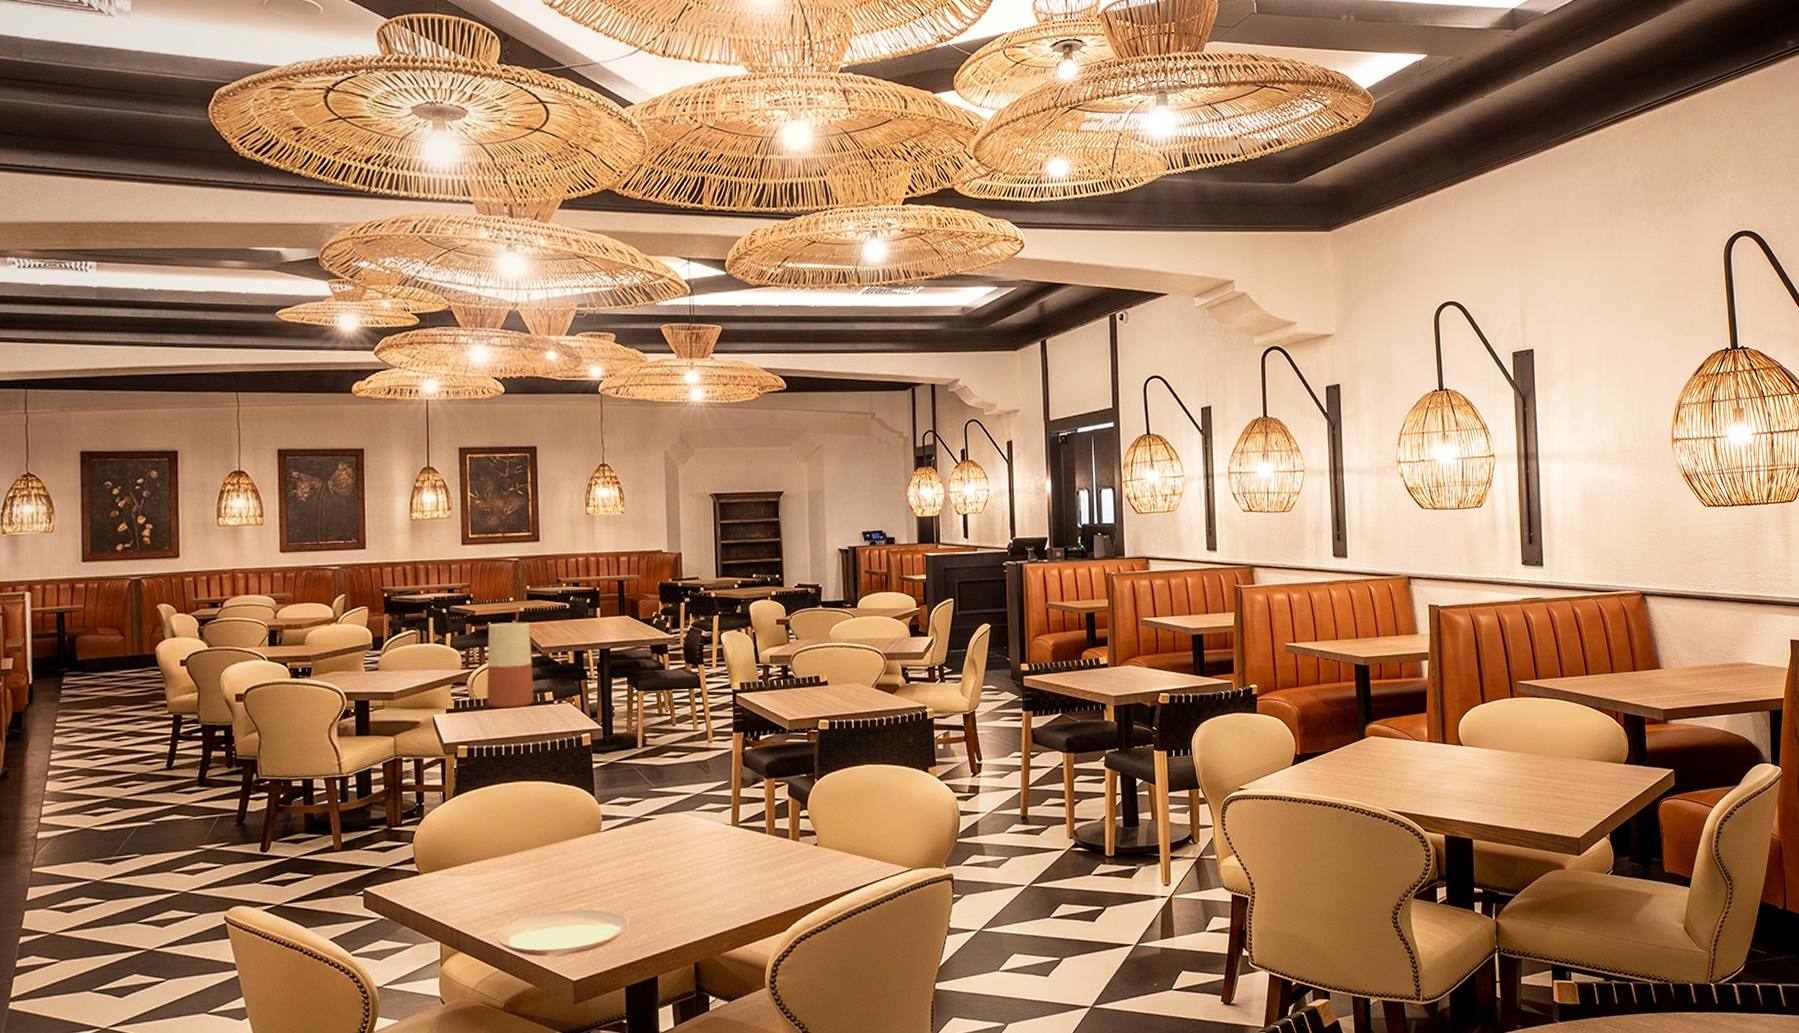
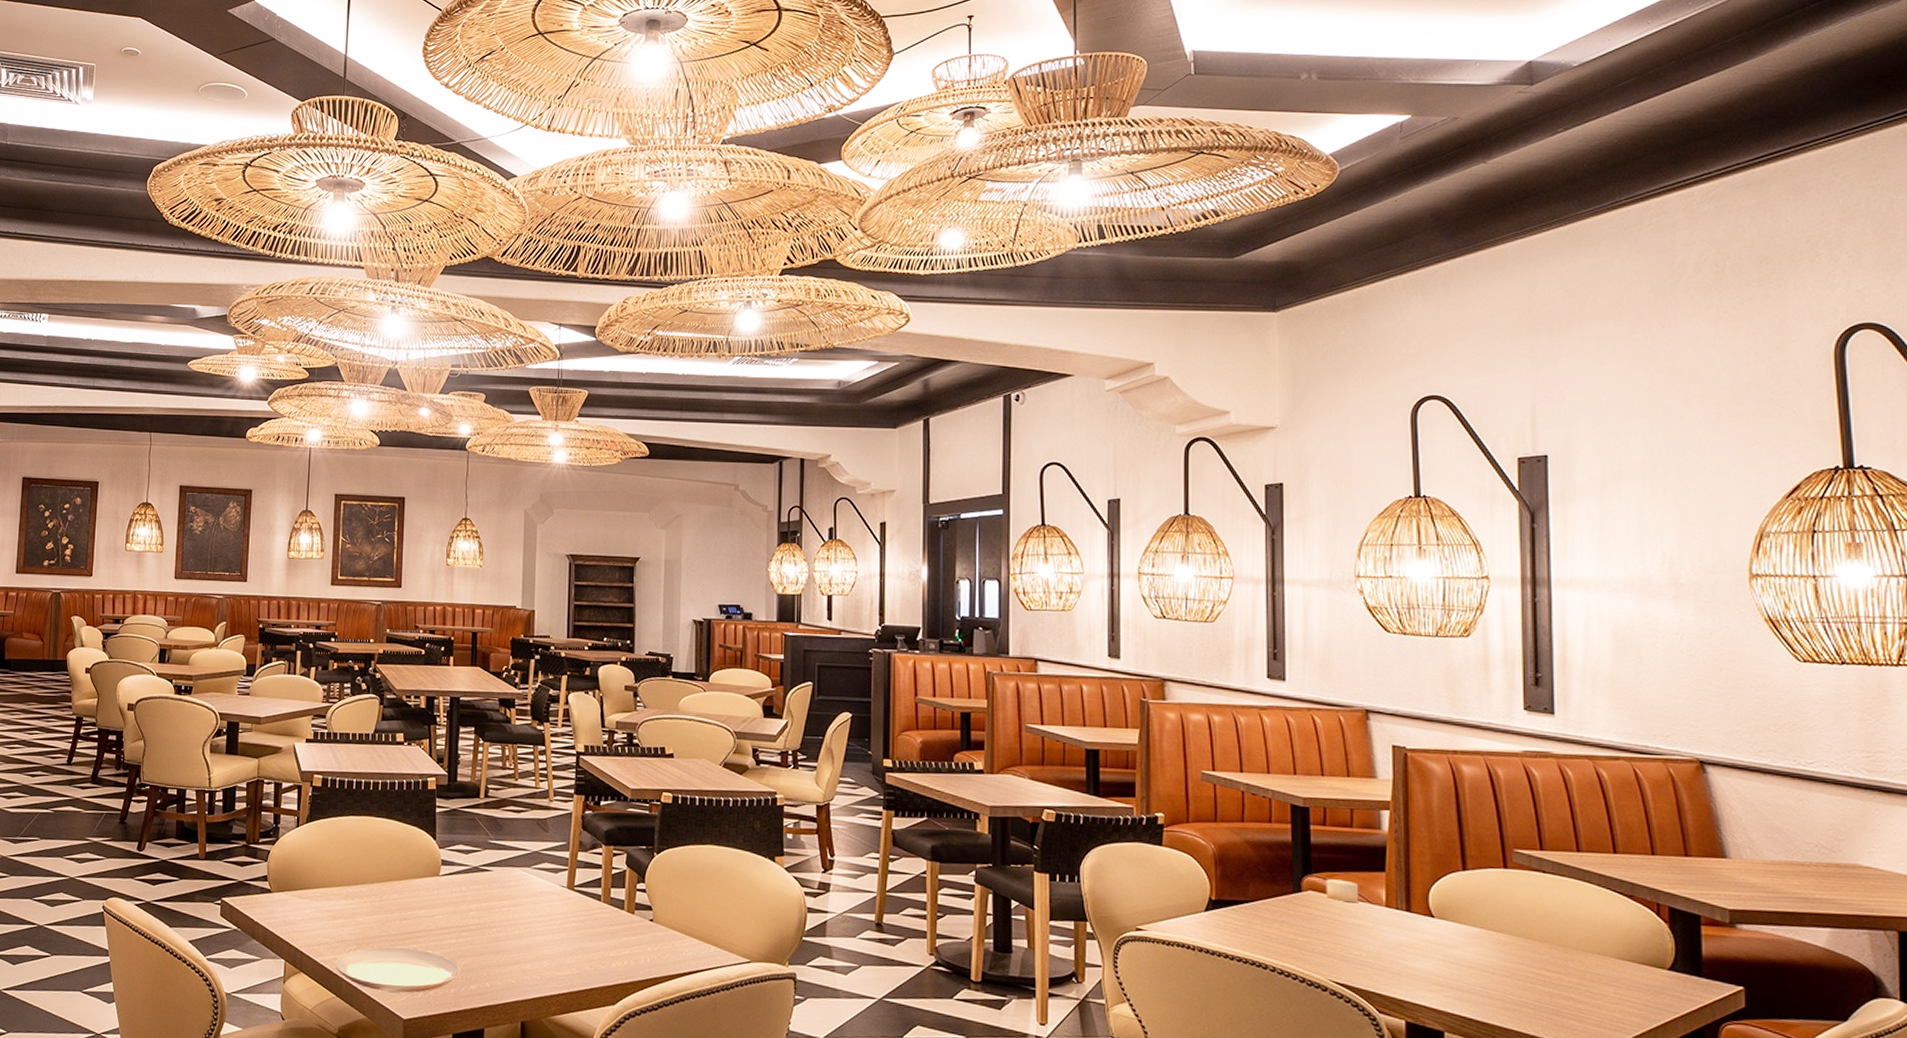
vase: present [486,622,534,709] -> none [343,662,388,745]
candle: none [1383,724,1408,743] -> present [1326,879,1359,903]

